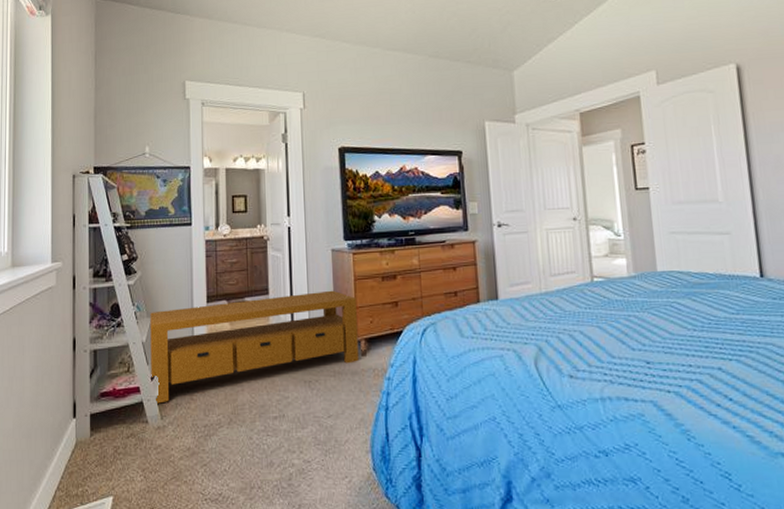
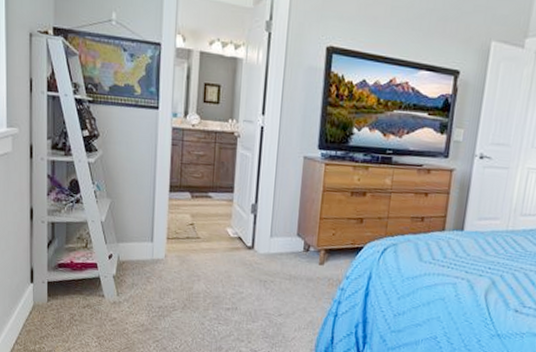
tv stand: present [150,290,359,404] -> none [109,193,322,281]

